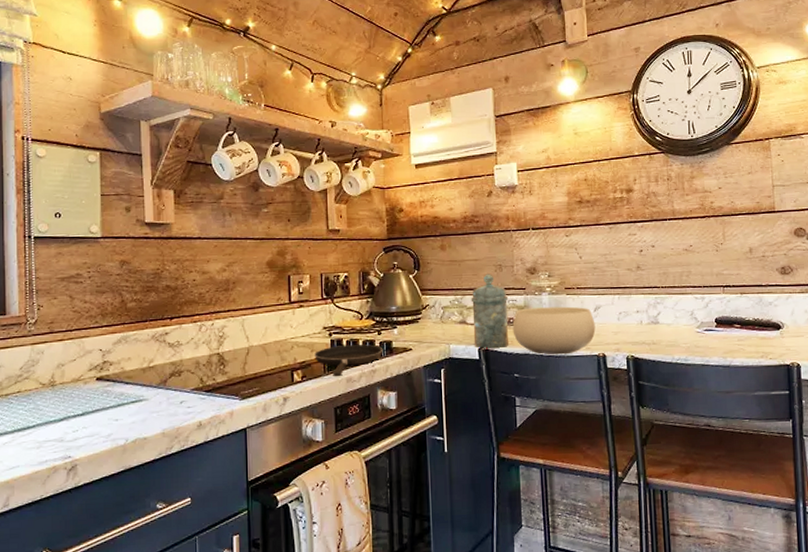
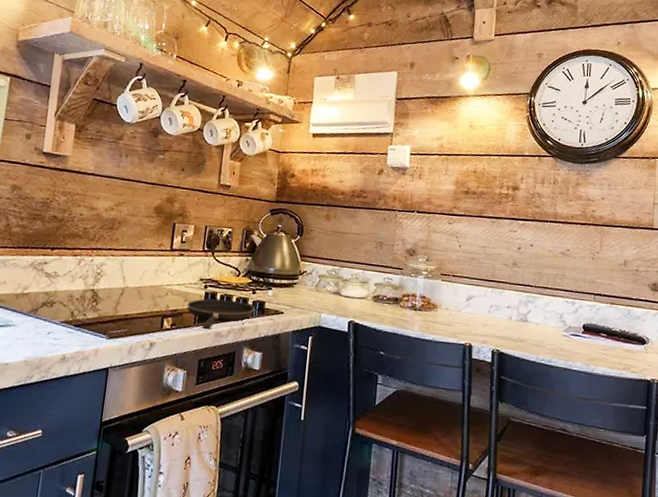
canister: present [471,274,509,348] -> none [344,249,385,324]
bowl: present [512,306,596,355] -> none [384,288,466,340]

